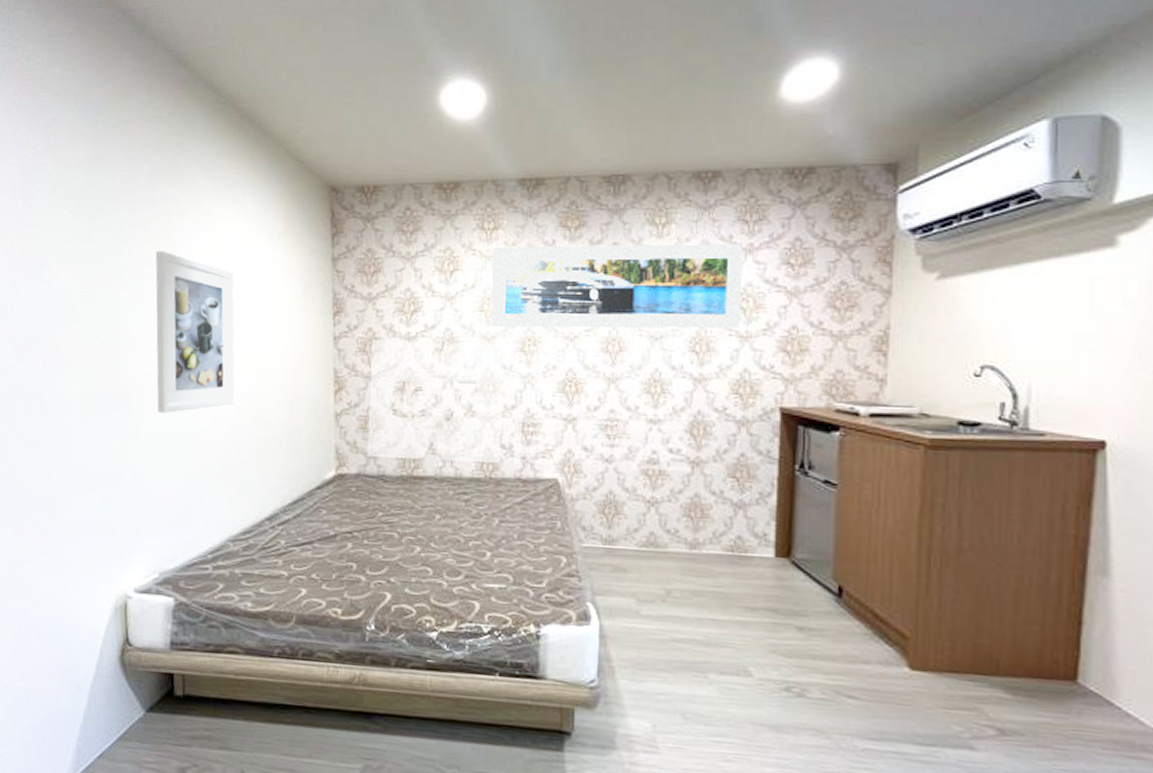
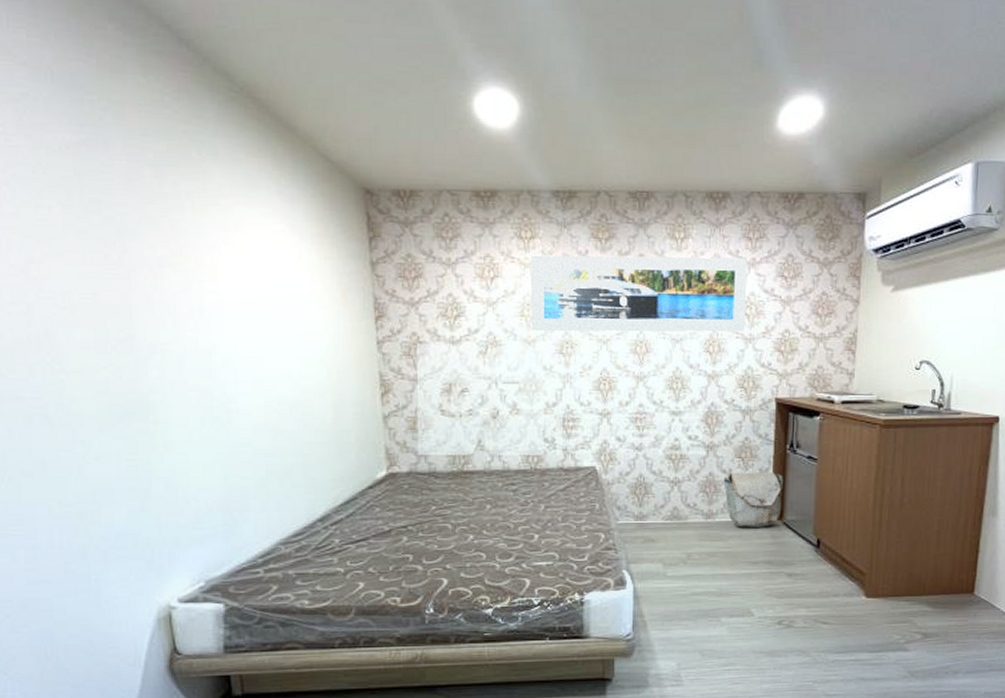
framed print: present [155,250,235,413] -> none [170,249,275,421]
bag: none [712,494,791,565] -> present [723,472,783,527]

